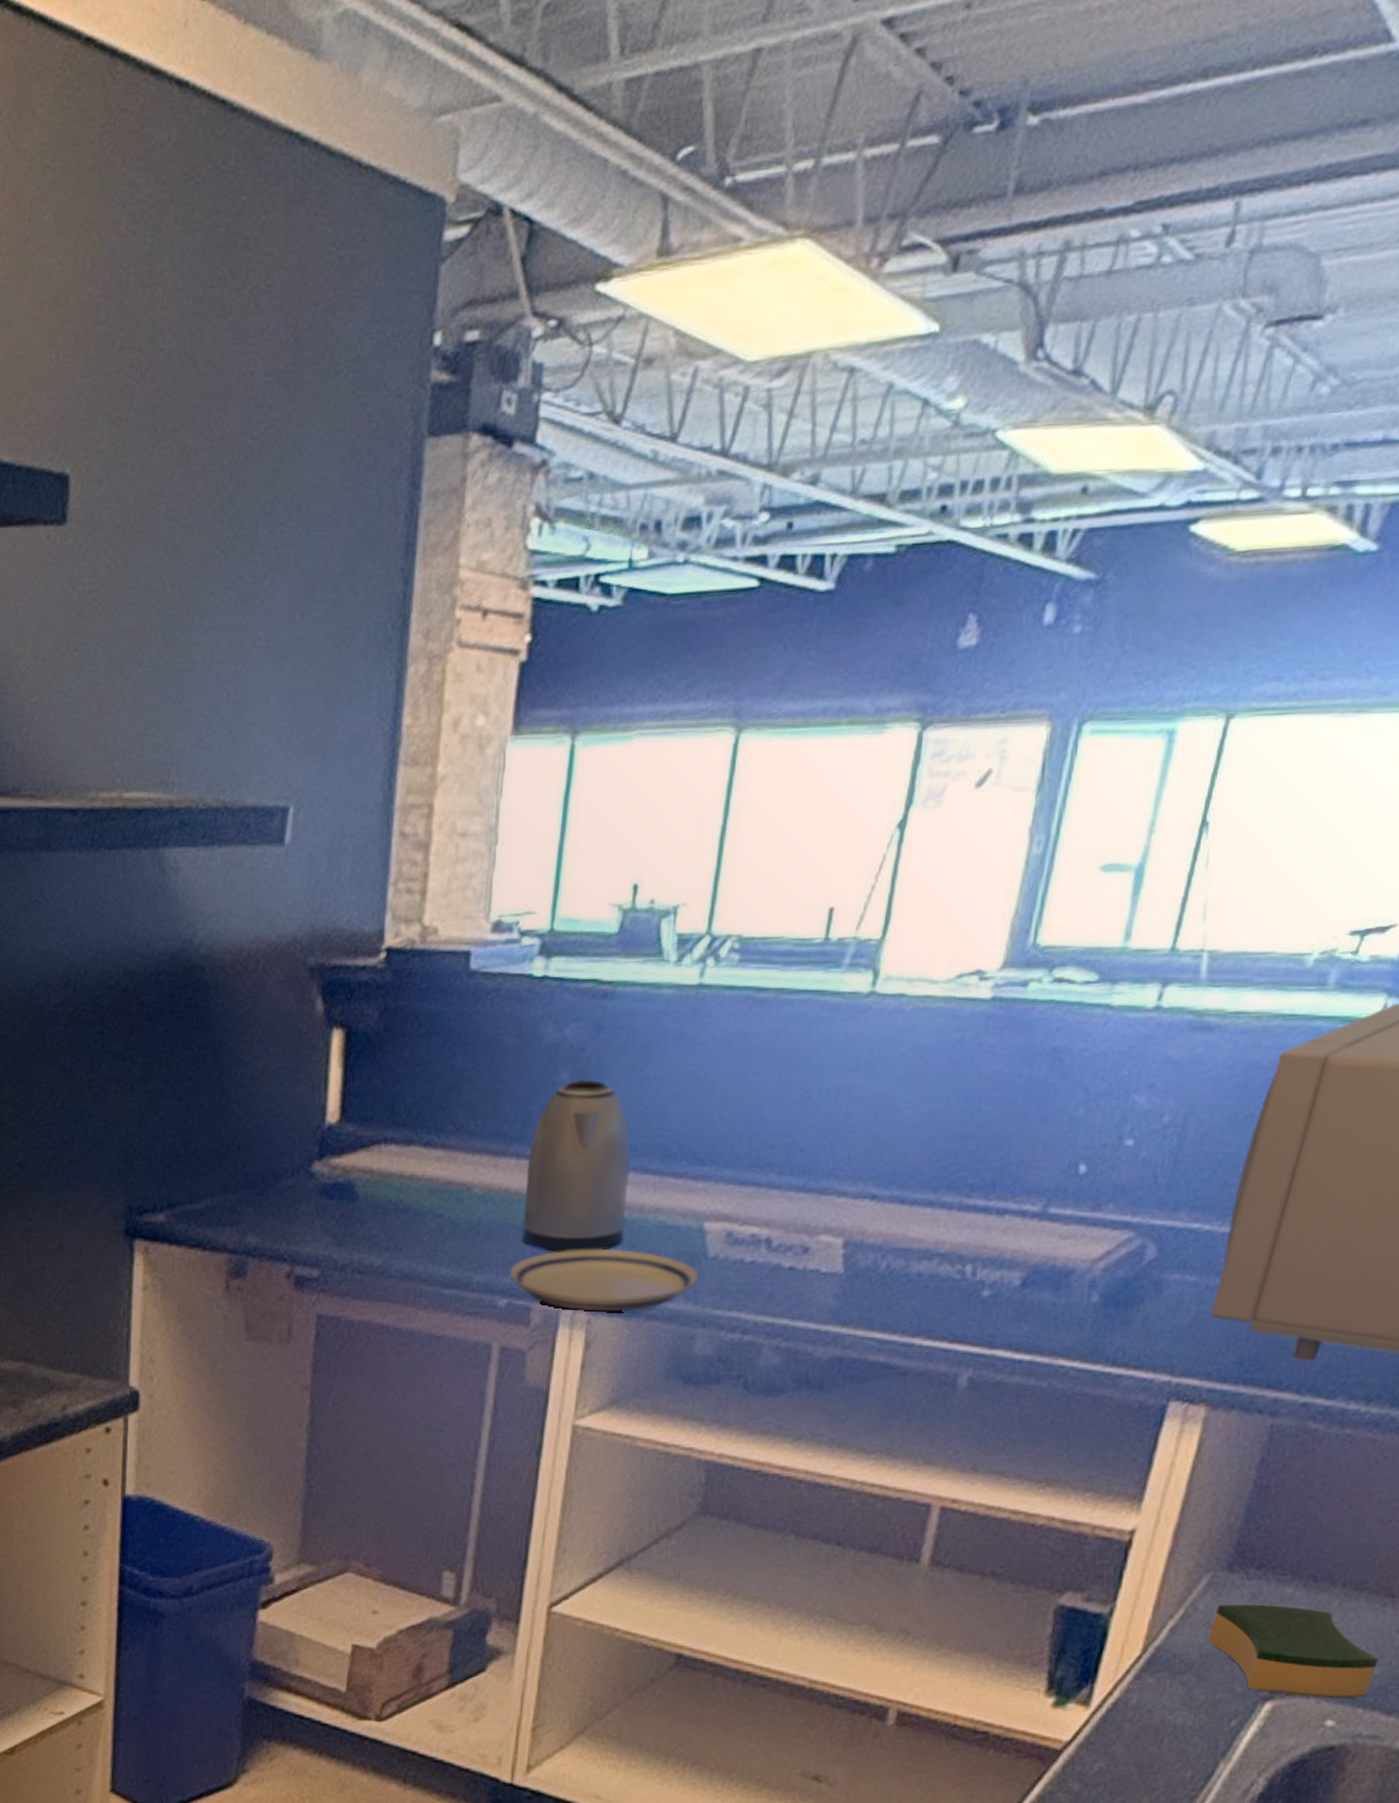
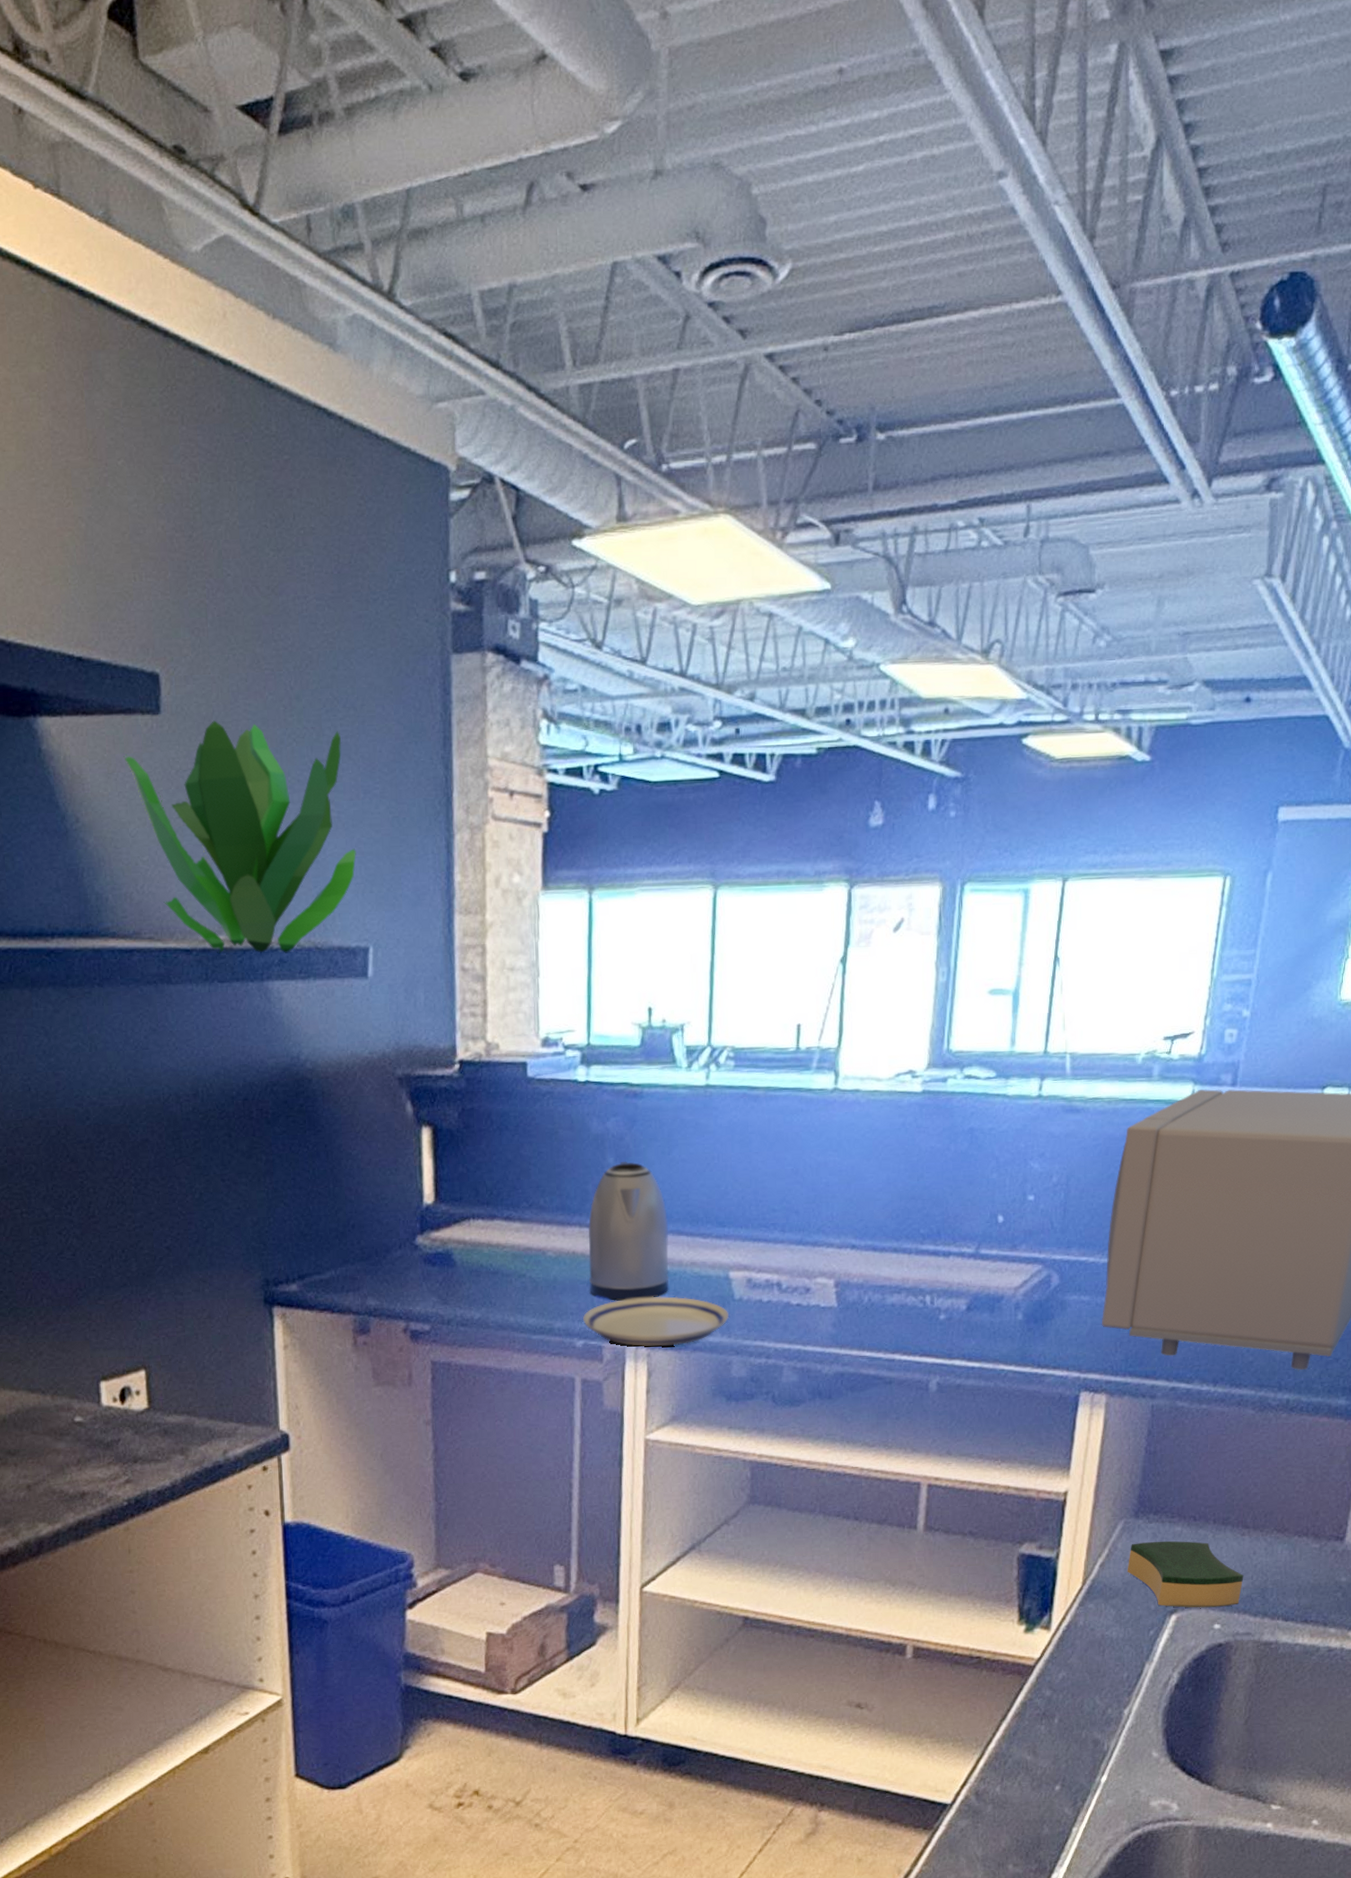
plant: none [19,530,285,815] -> present [123,720,356,954]

